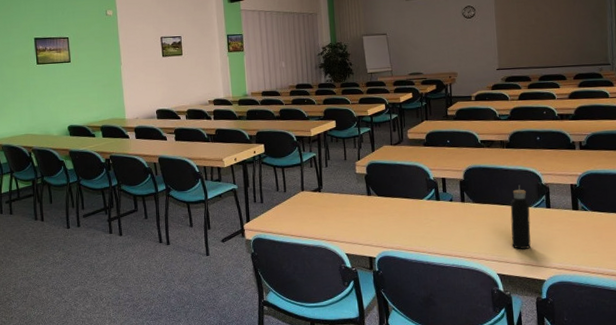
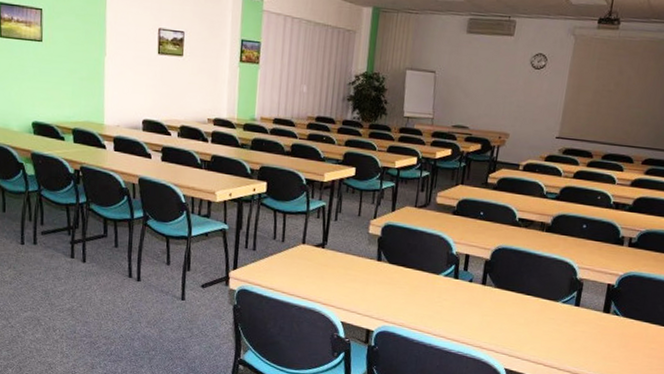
water bottle: present [510,186,531,249] -> none [527,276,557,347]

